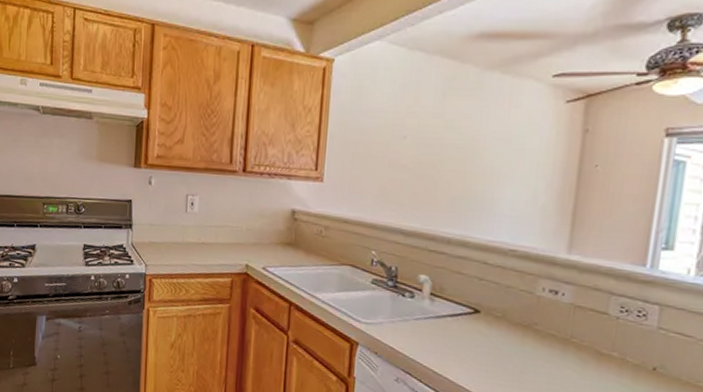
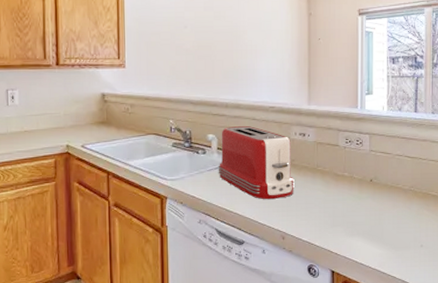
toaster: none [427,268,536,371] -> present [218,125,294,200]

